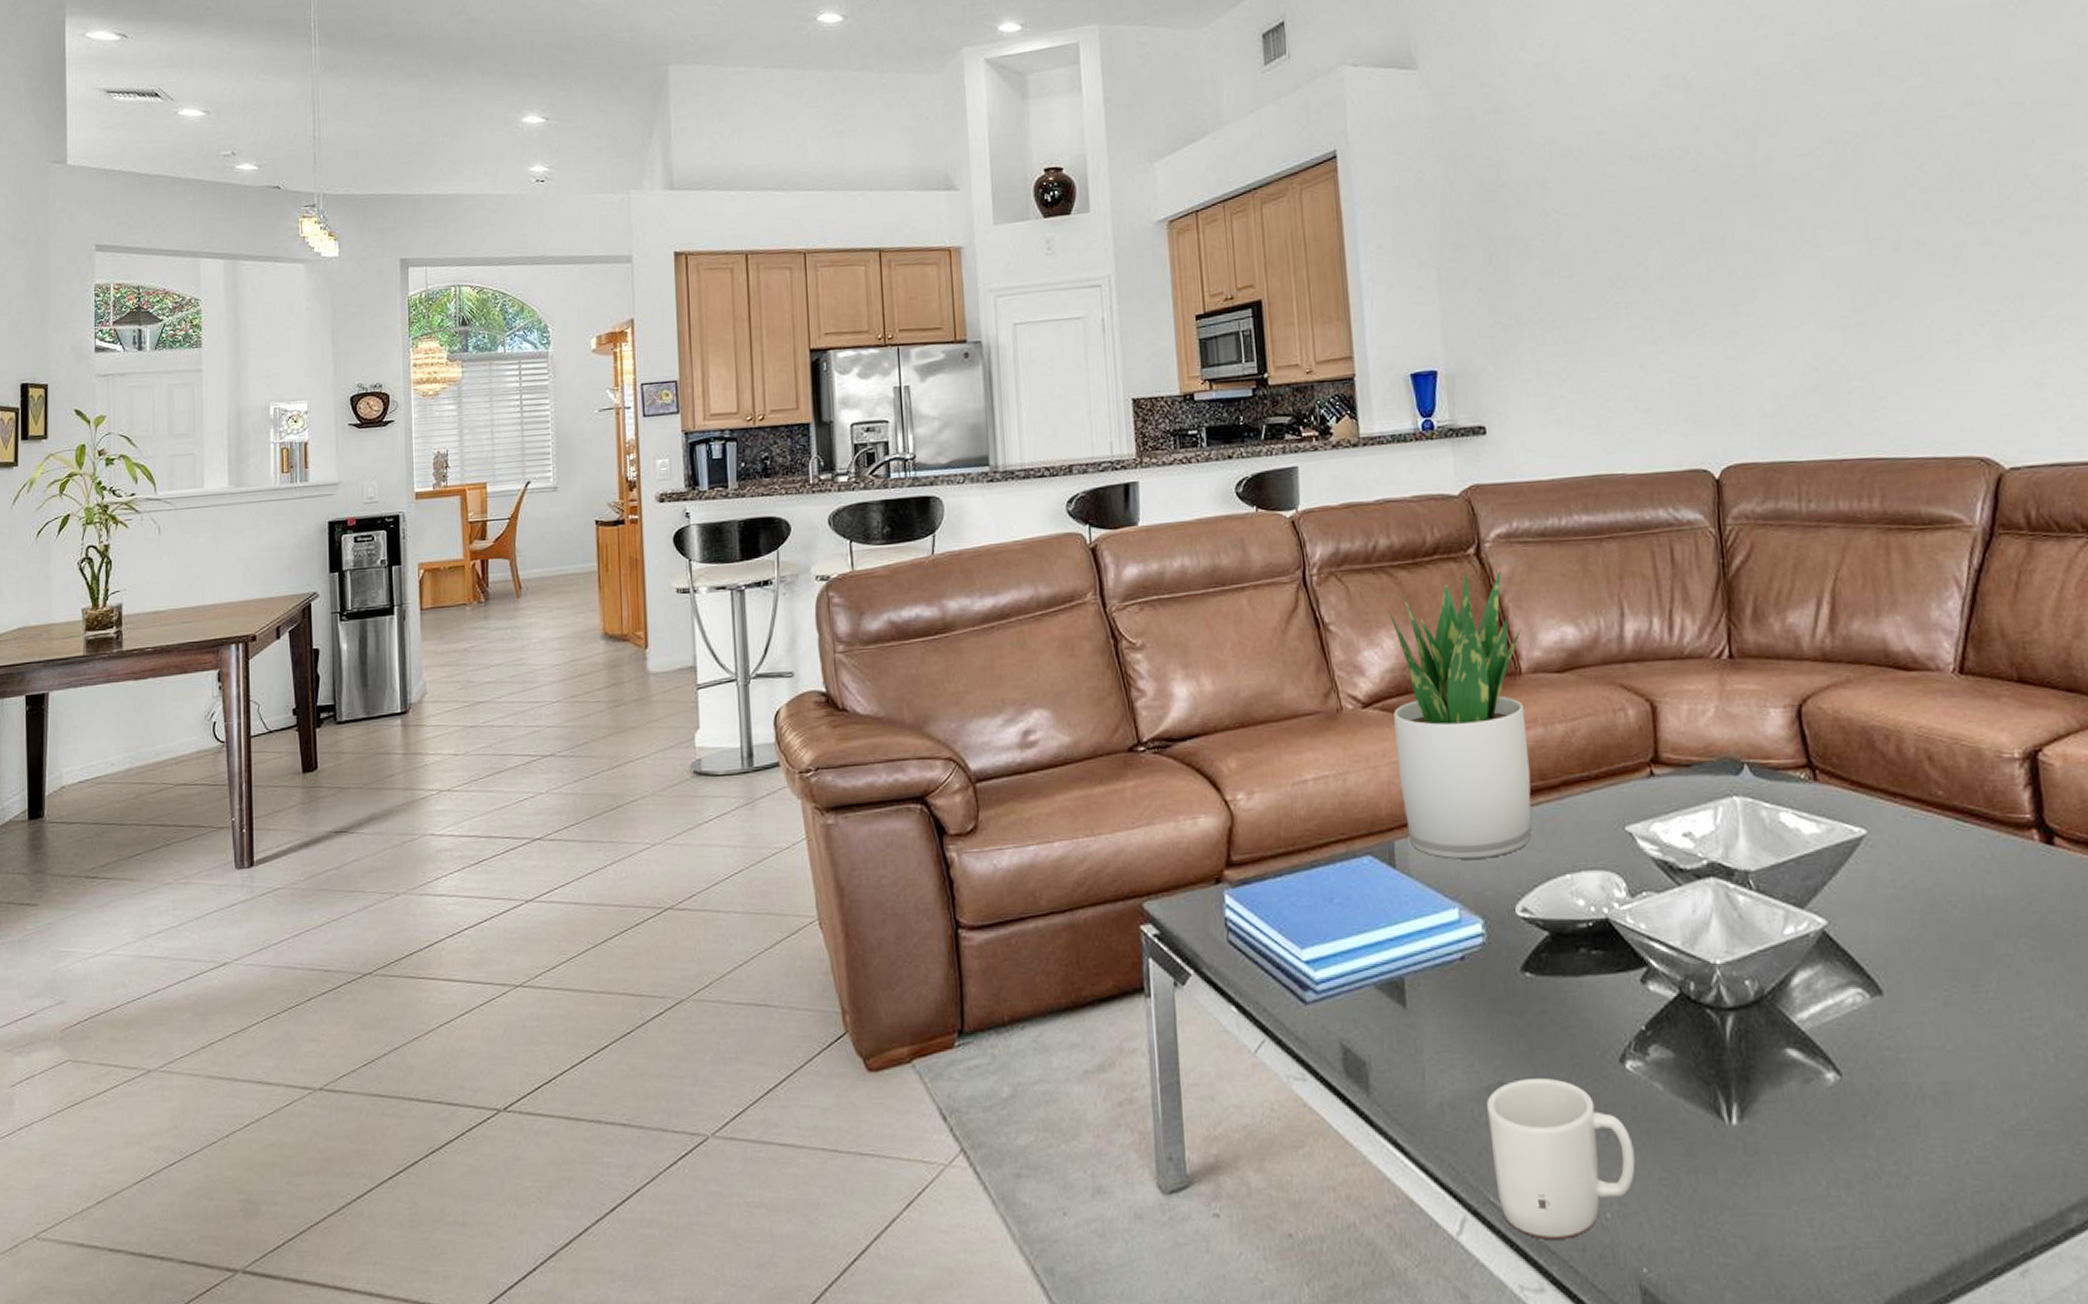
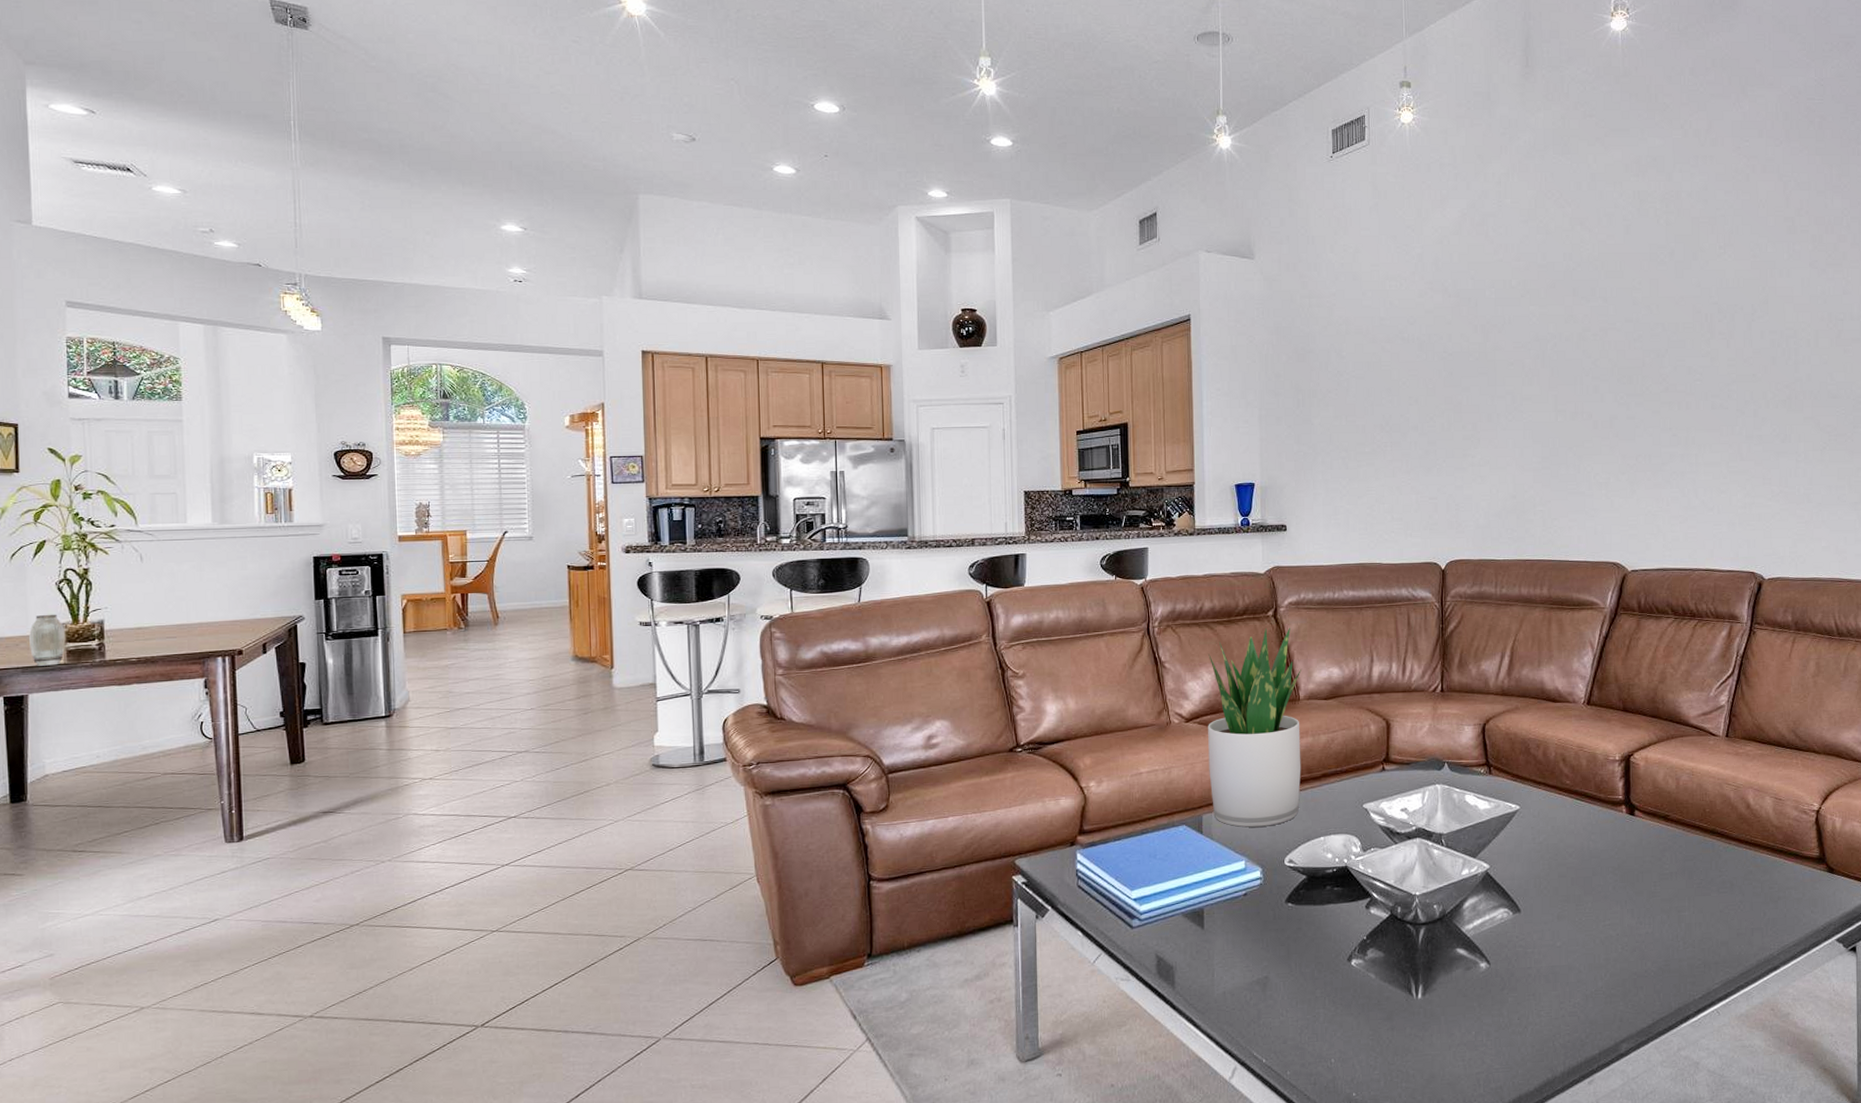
vase: none [52,598,86,659] -> present [29,614,66,666]
mug: present [1487,1078,1636,1239] -> none [1256,973,1353,1078]

